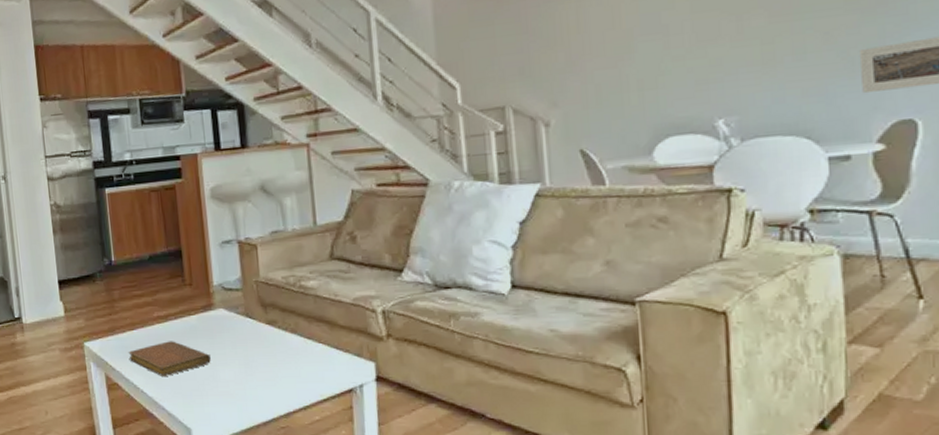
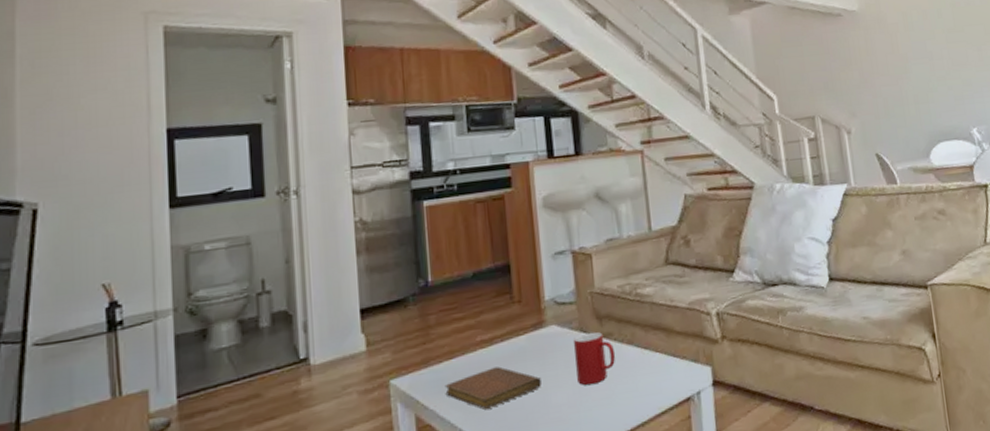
cup: none [239,318,280,367] -> present [573,332,616,386]

